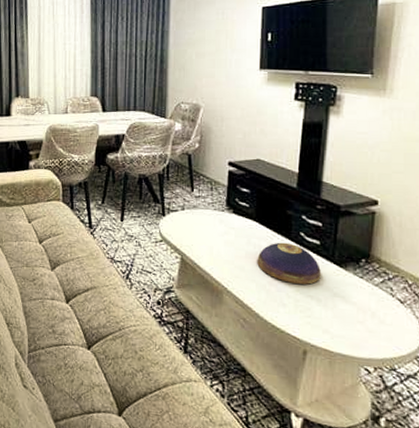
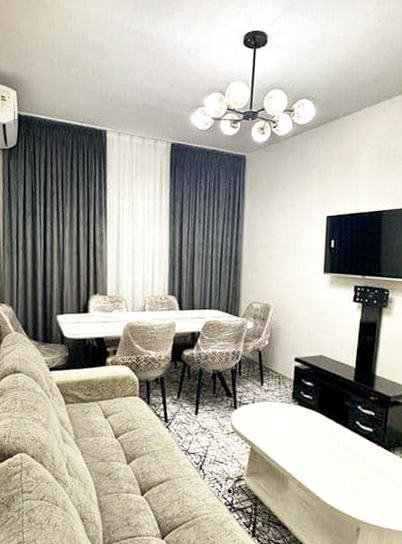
decorative bowl: present [257,242,321,285] -> none [319,430,373,468]

